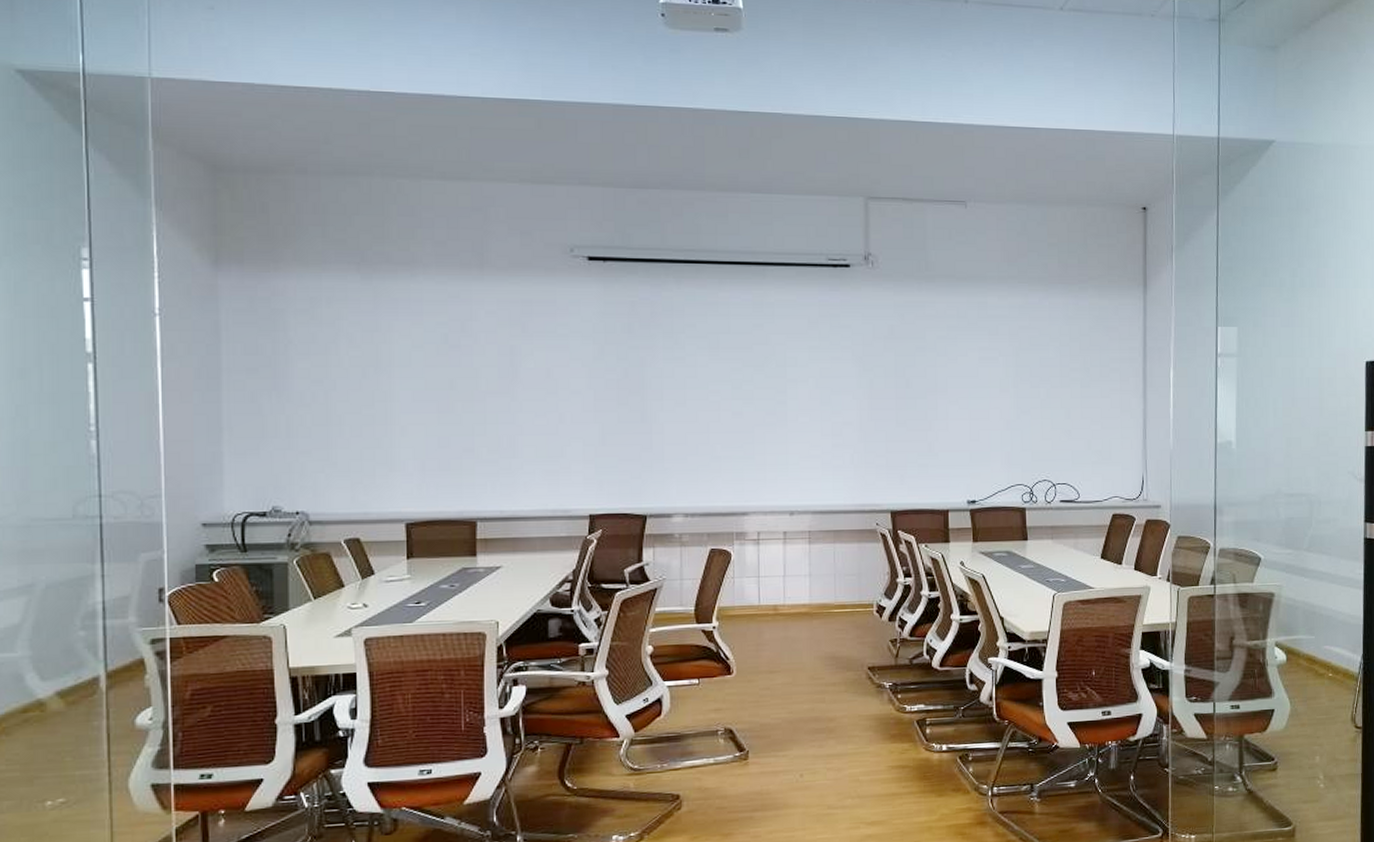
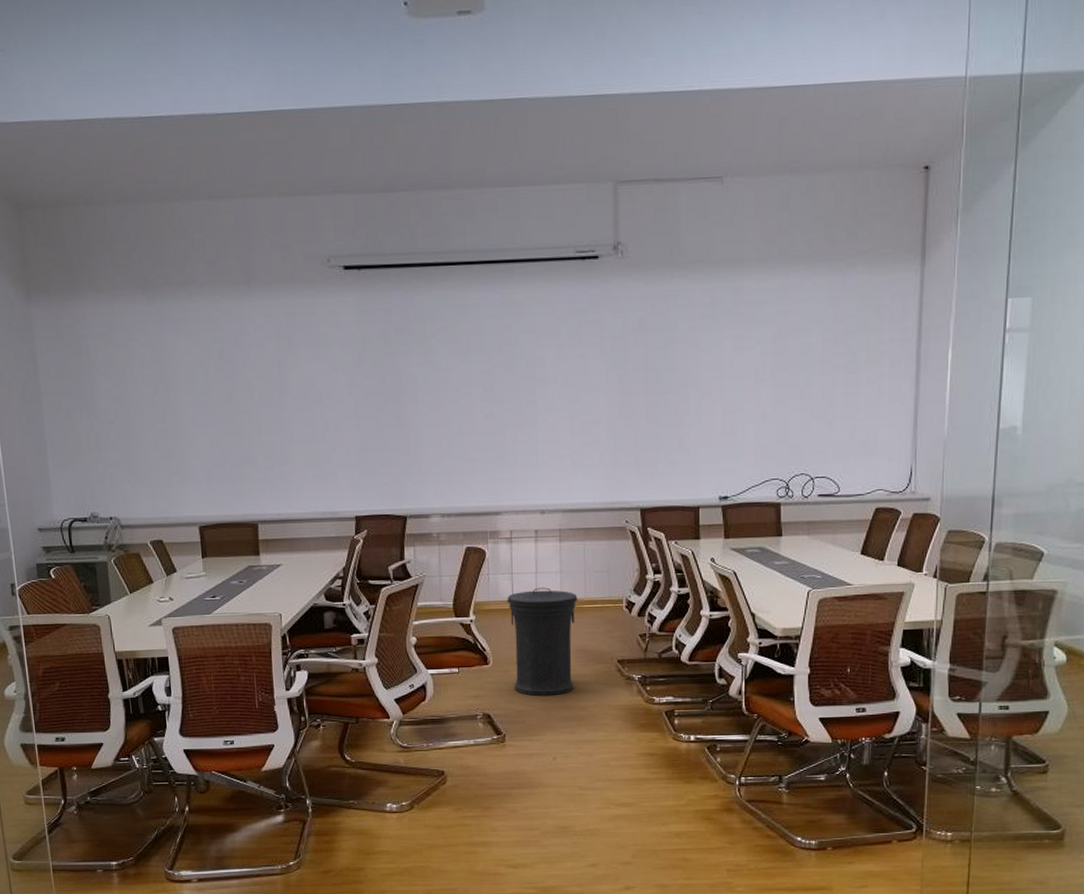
trash can: none [753,591,828,707] -> present [507,587,578,696]

